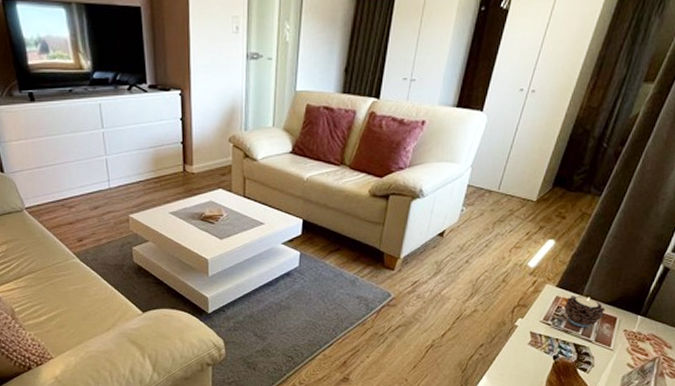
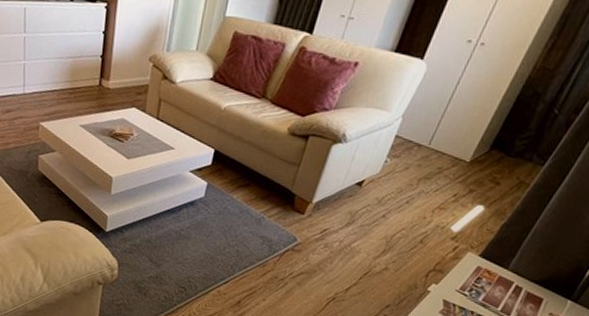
candle: present [564,296,606,328] -> none [484,268,532,304]

